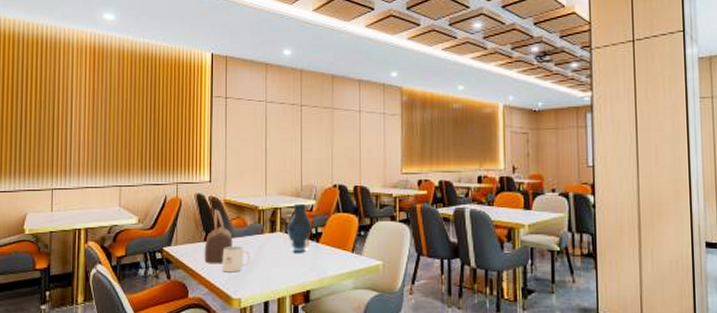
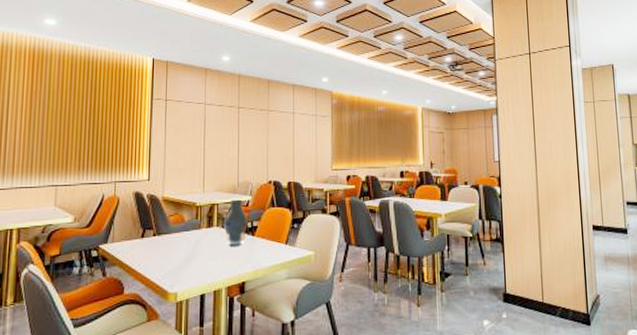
handbag: present [204,209,233,264] -> none [141,206,170,260]
mug: present [222,245,251,273] -> none [159,241,188,268]

